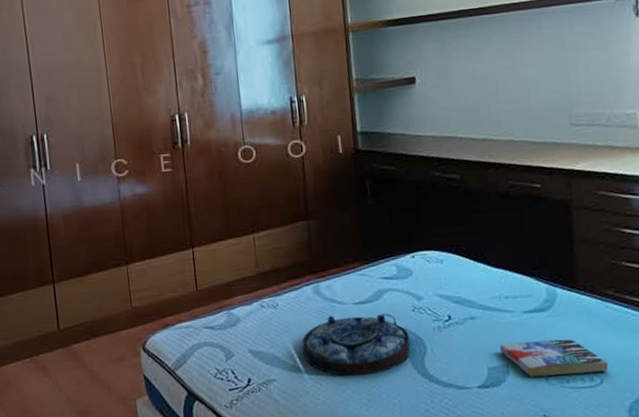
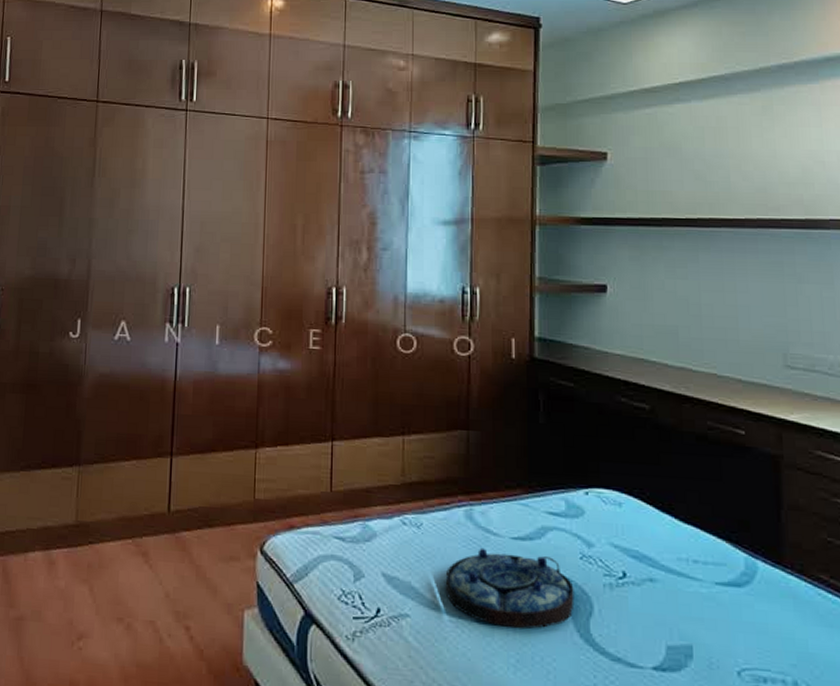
book: present [499,338,608,377] -> none [682,619,817,677]

